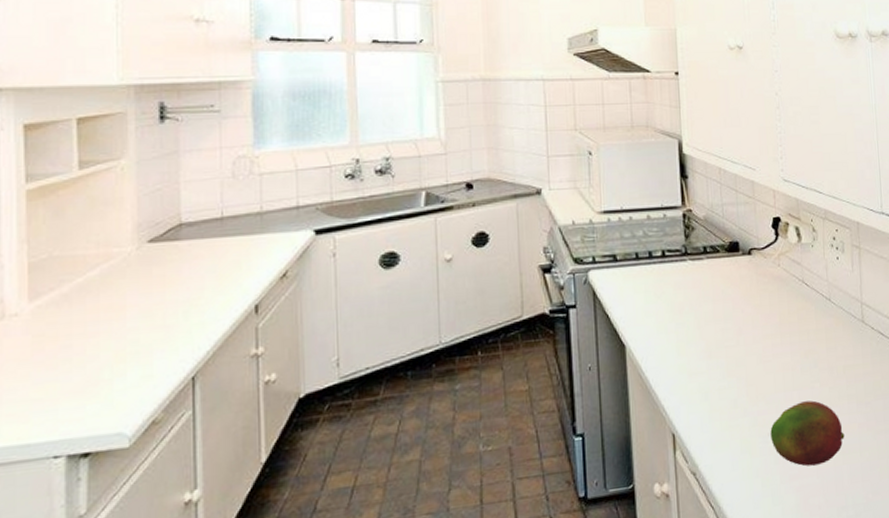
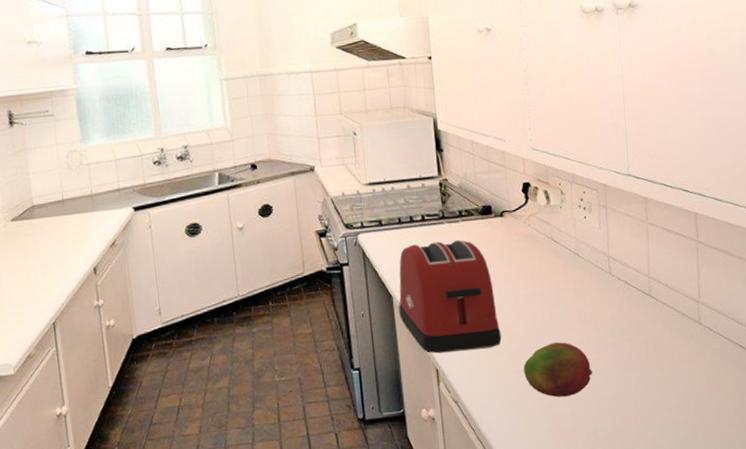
toaster: none [632,279,747,415] -> present [399,239,502,354]

